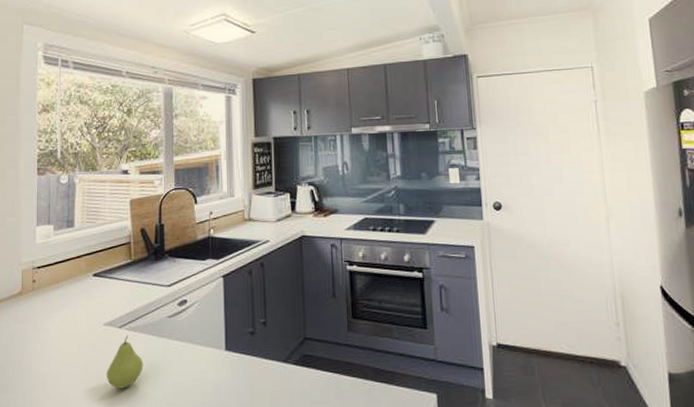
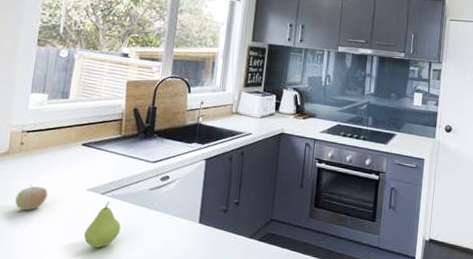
fruit: none [34,324,65,354] -> present [15,184,48,211]

